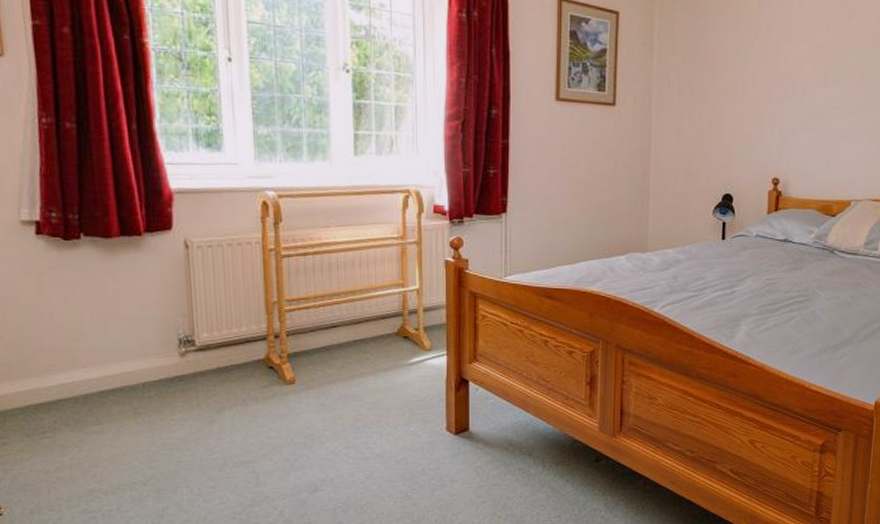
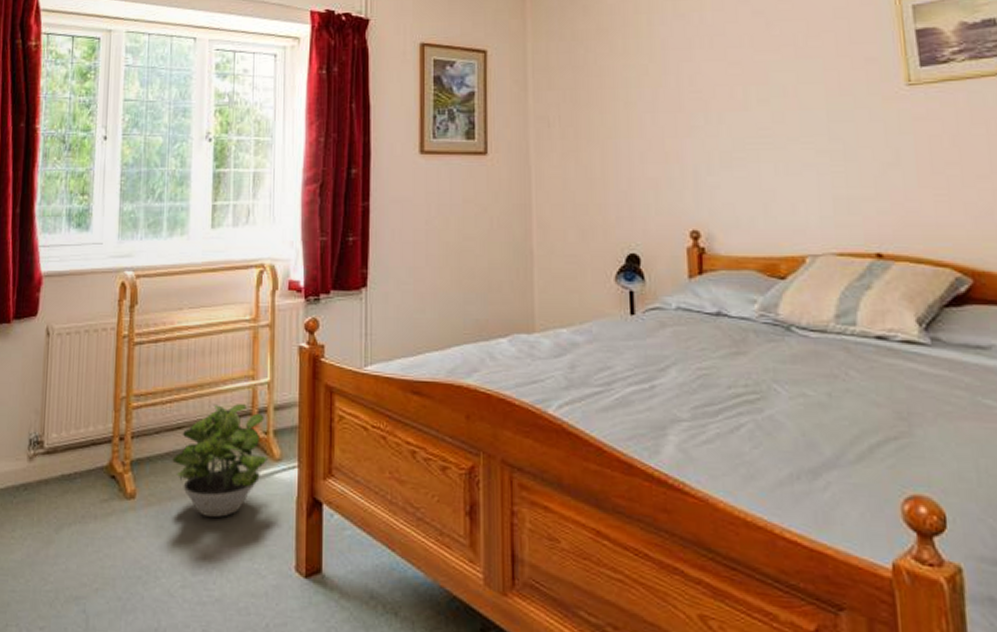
potted plant: none [329,307,419,395] -> present [172,404,268,517]

